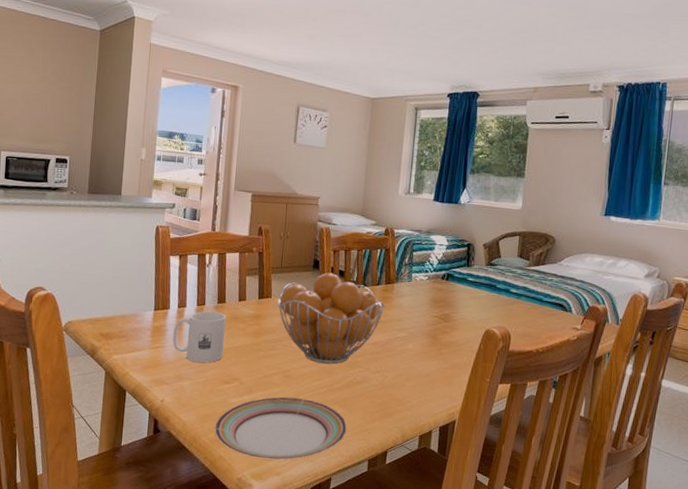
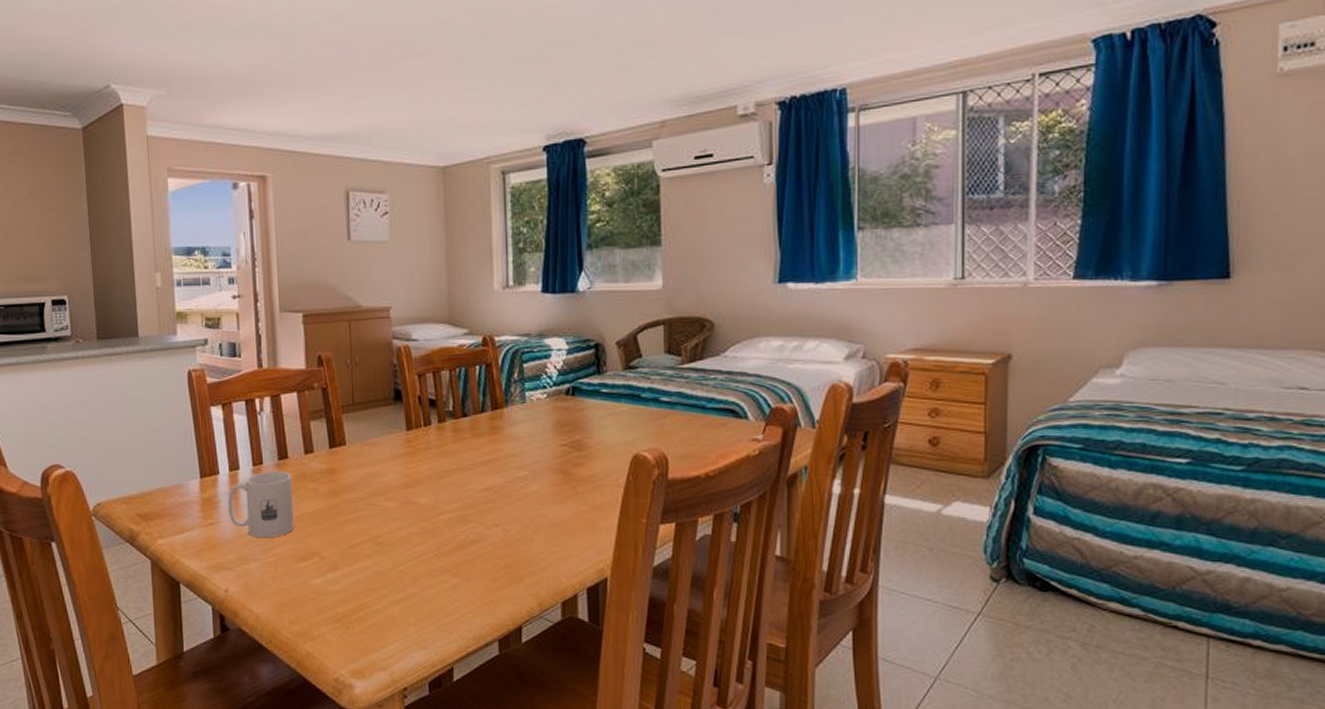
plate: present [214,397,347,460] -> none [296,570,465,651]
fruit basket: present [278,272,385,364] -> none [355,404,495,522]

